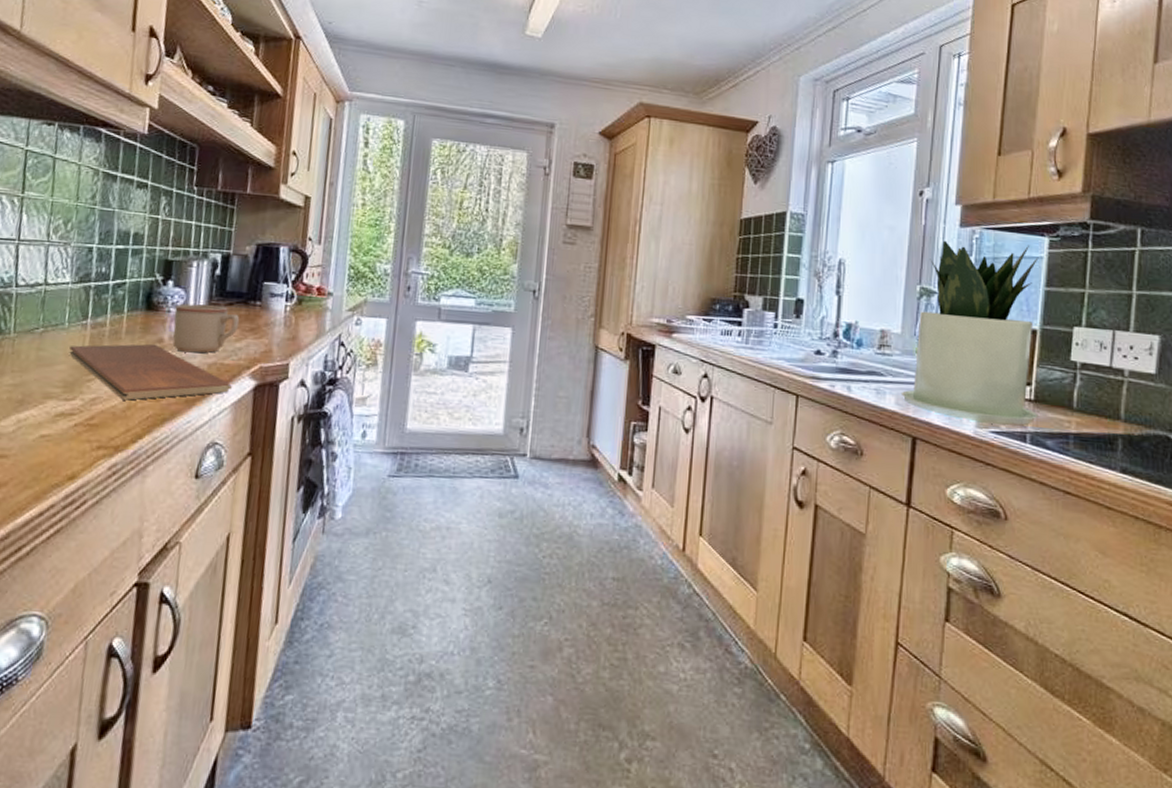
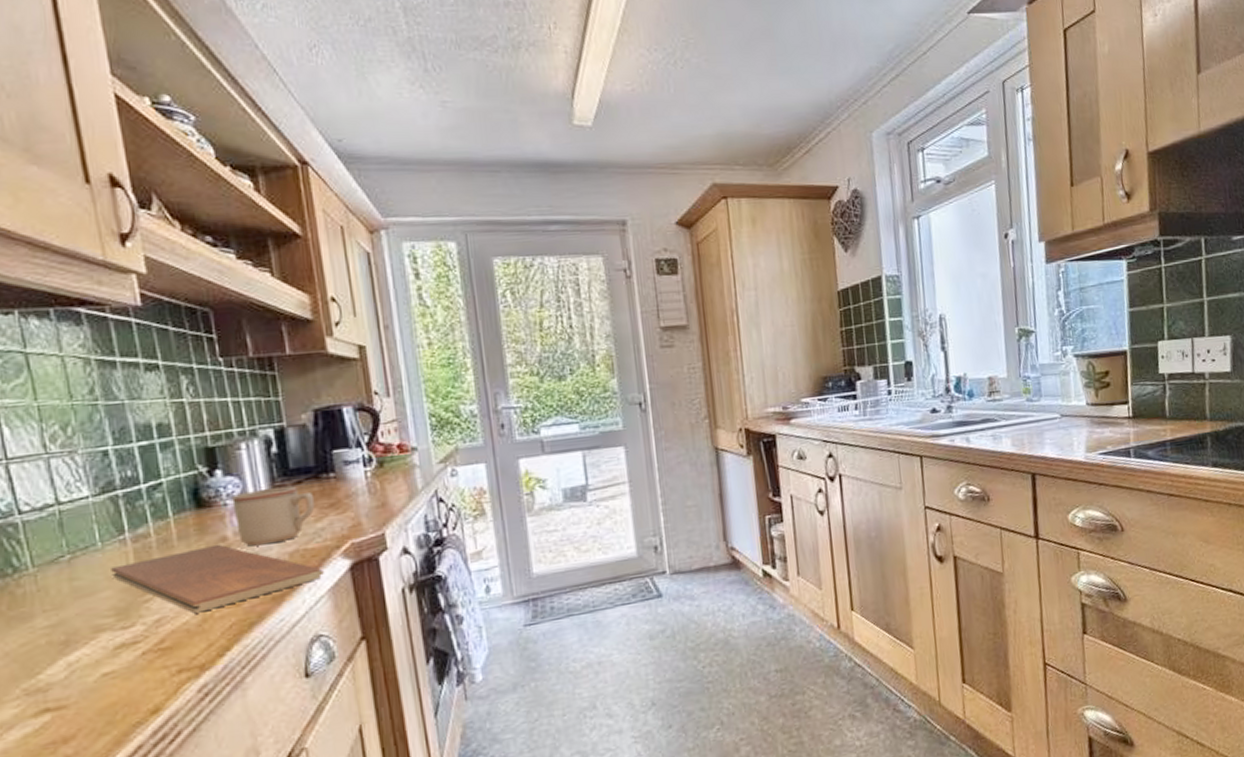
planter: present [900,240,1039,425] -> none [1015,270,1138,448]

